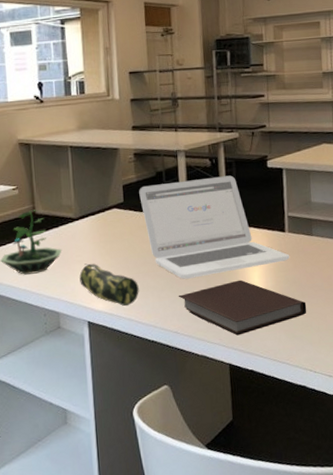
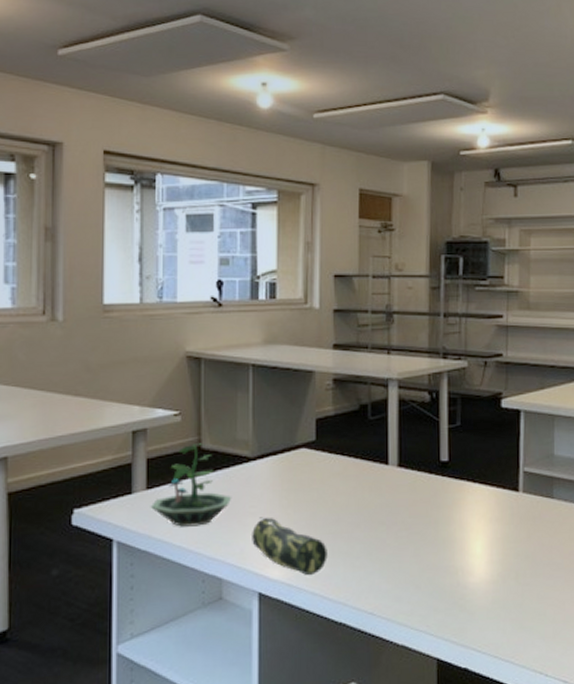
laptop: present [139,175,289,279] -> none [336,415,522,545]
notebook: present [178,279,307,336] -> none [377,550,541,623]

